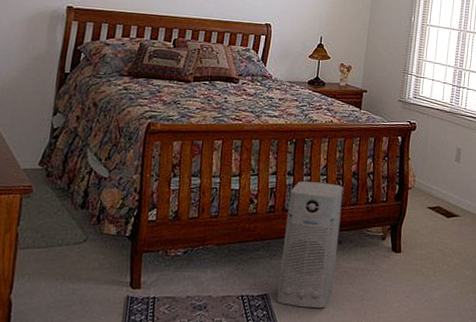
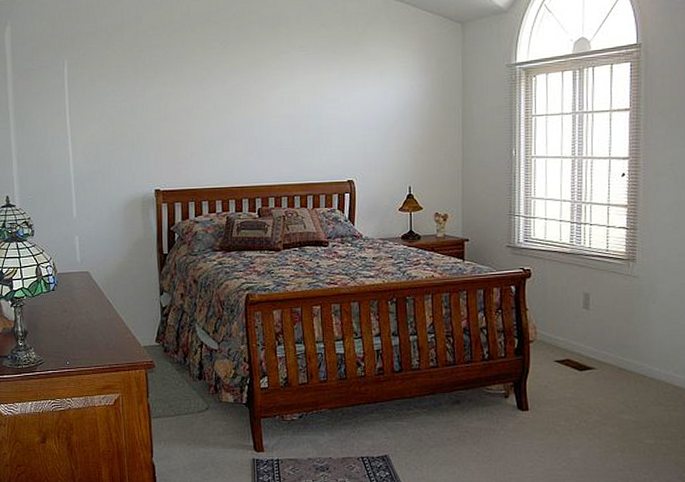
air purifier: present [277,180,344,309] -> none [397,340,456,469]

